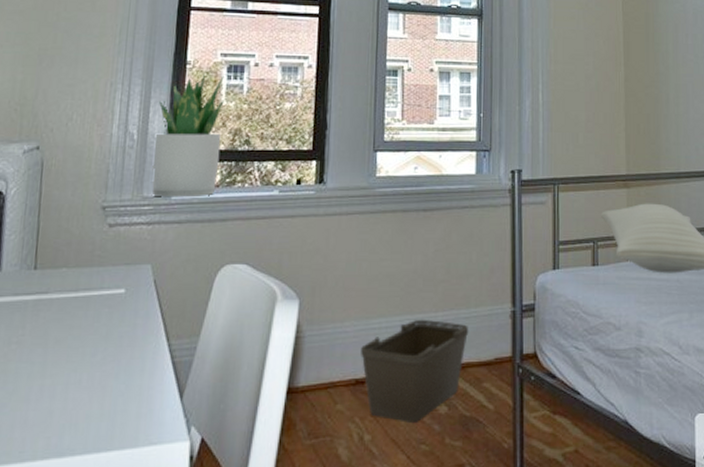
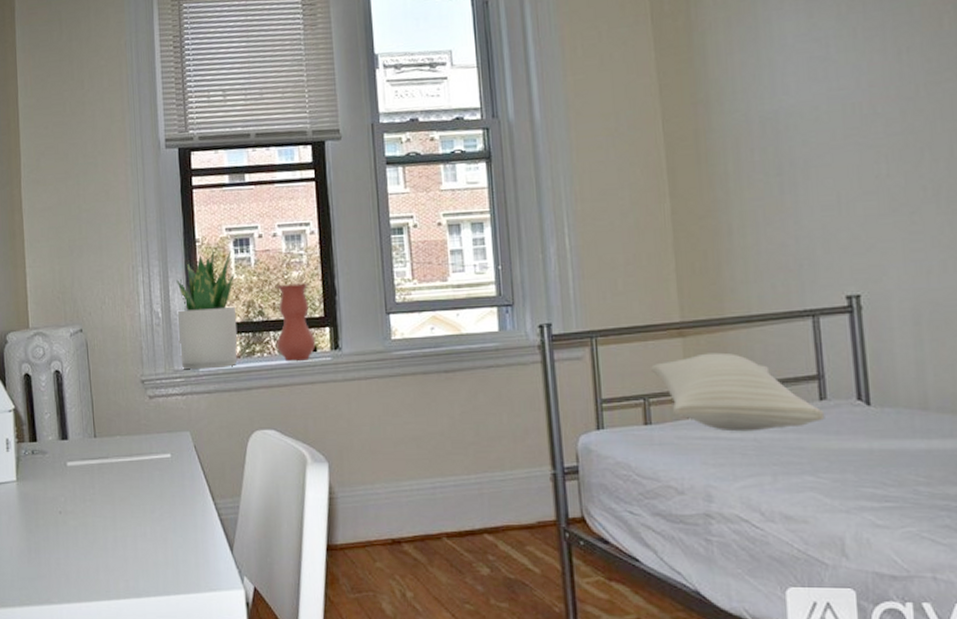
vase: none [260,114,301,194] -> present [276,283,316,362]
bicycle basket: present [361,319,469,422] -> none [394,481,506,582]

